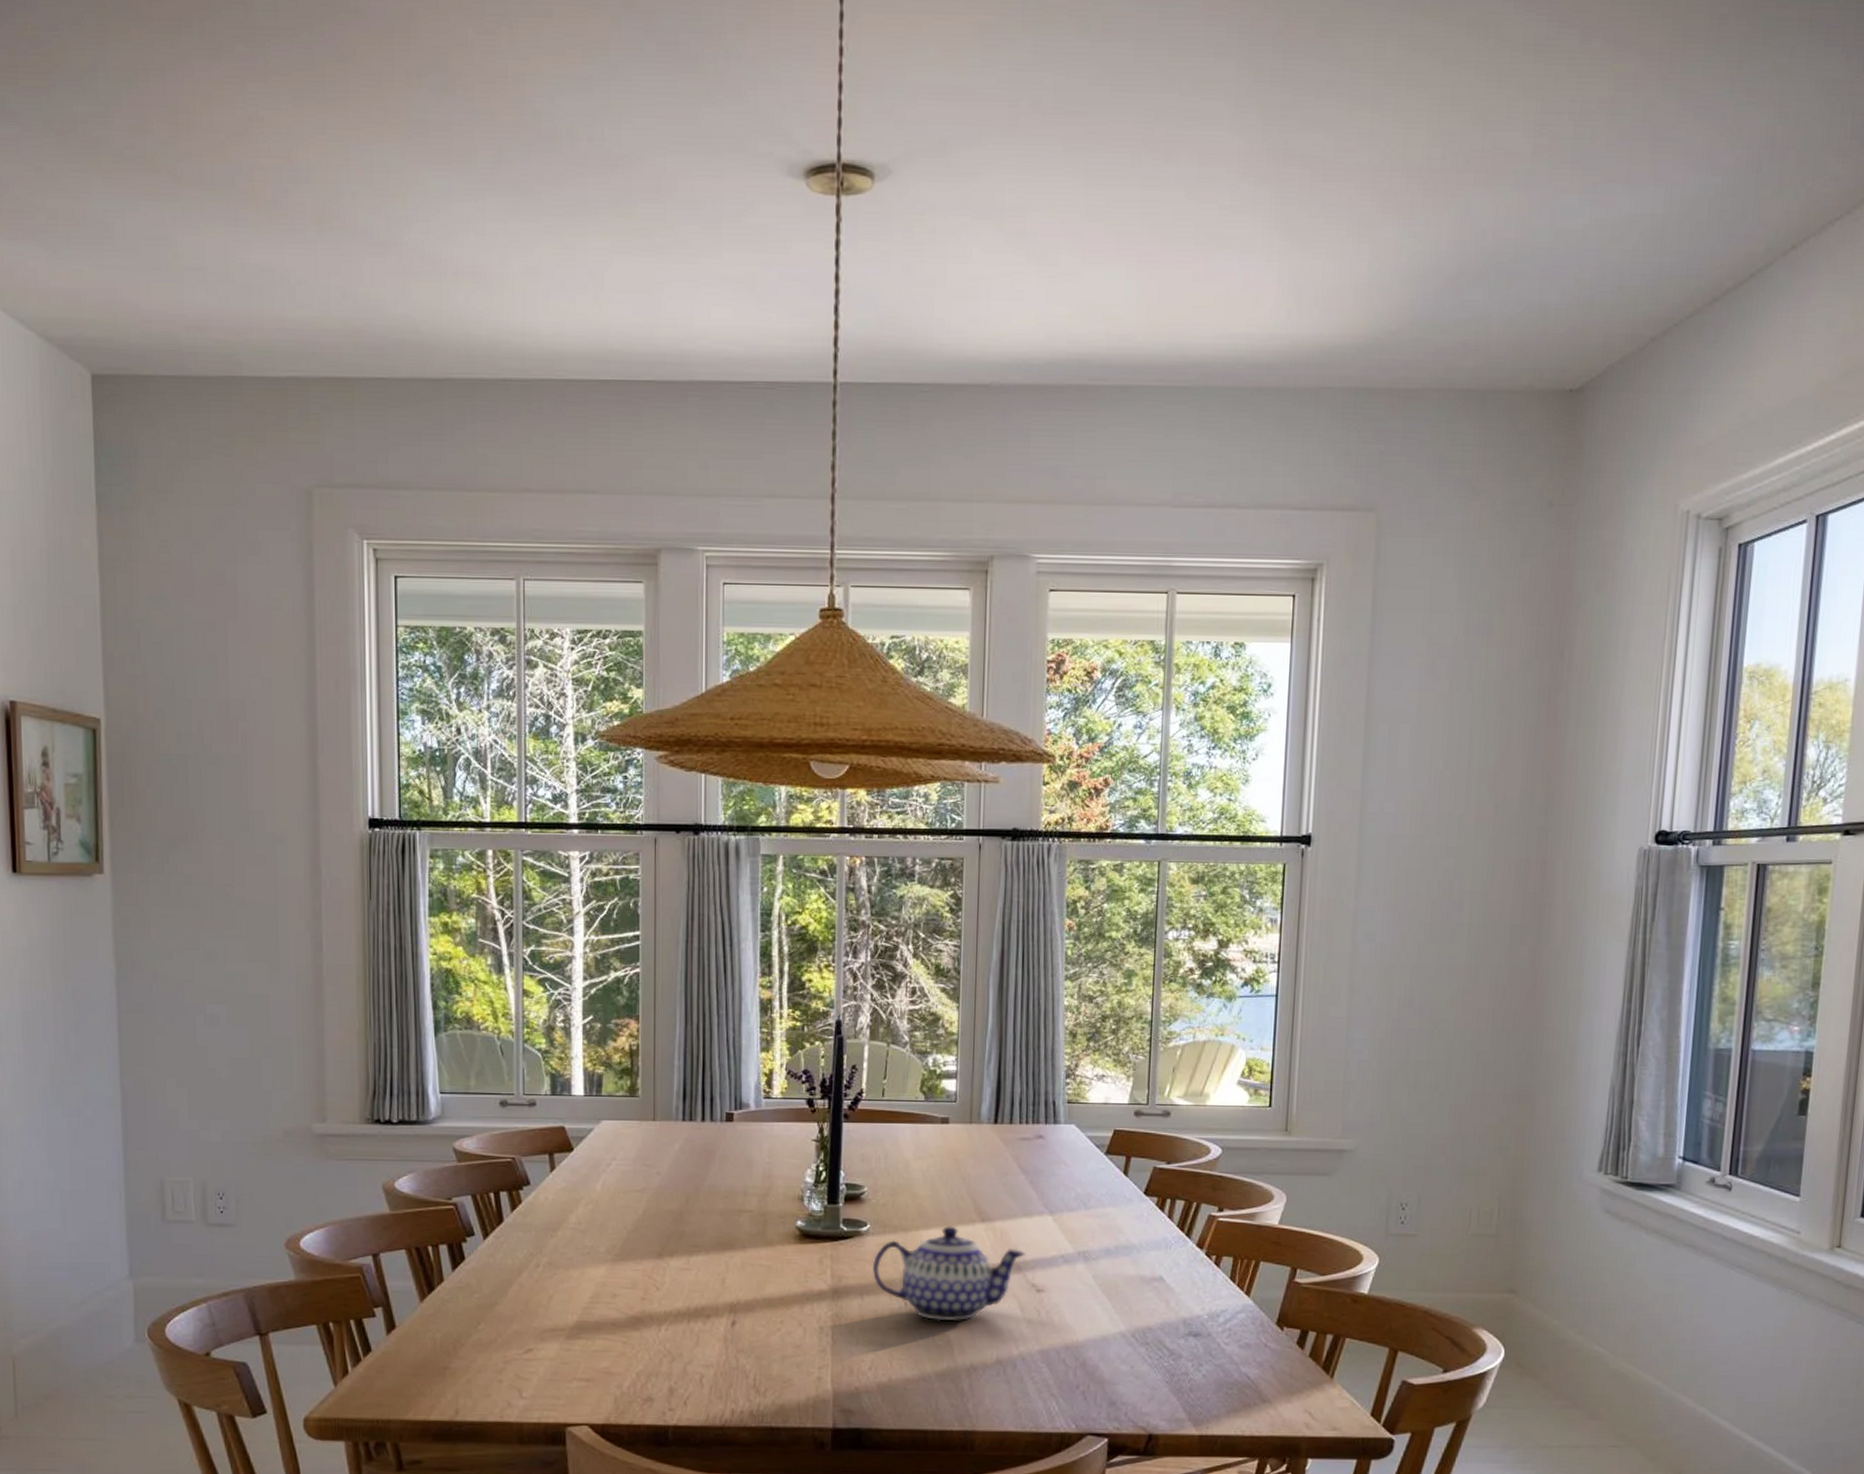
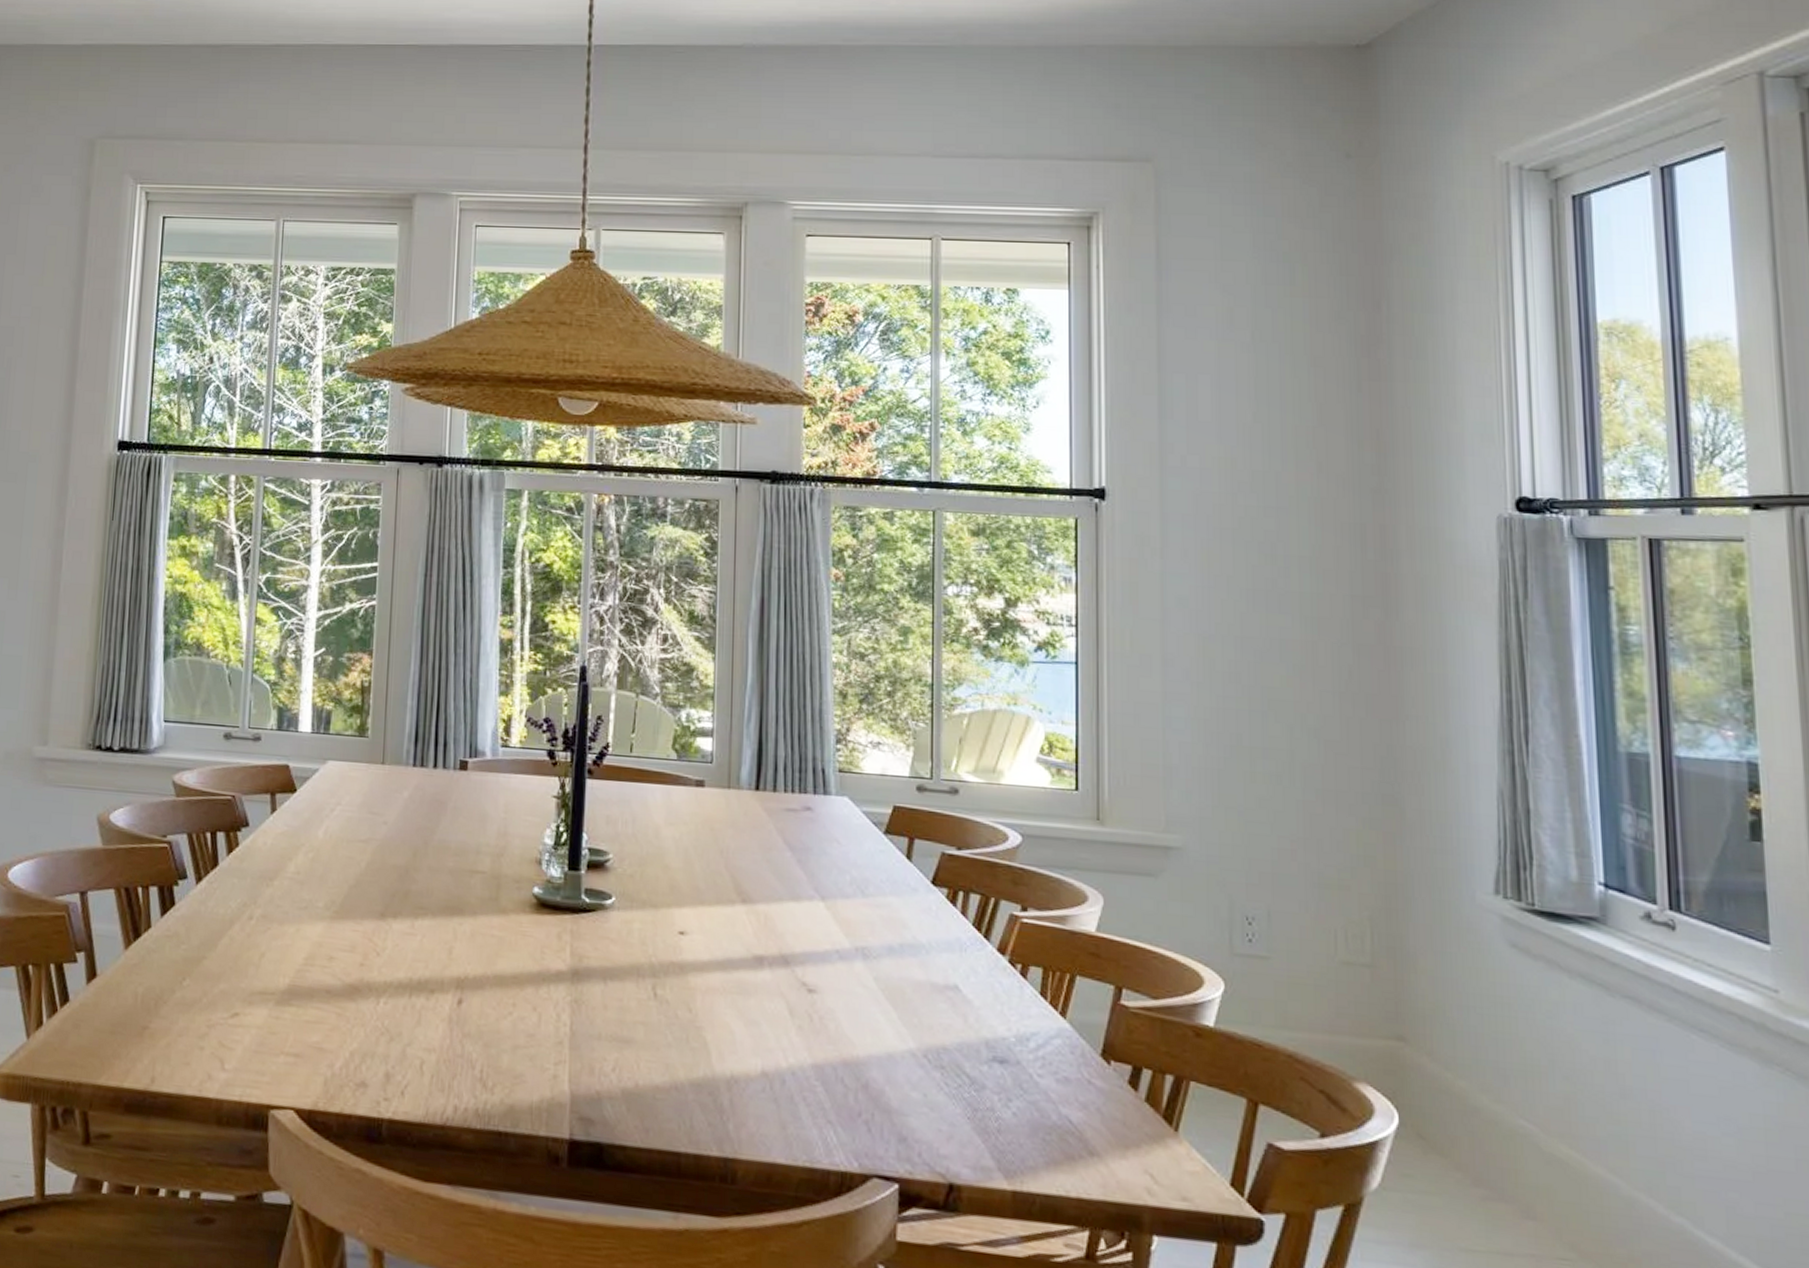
teapot: present [873,1226,1025,1322] -> none [618,905,793,1021]

